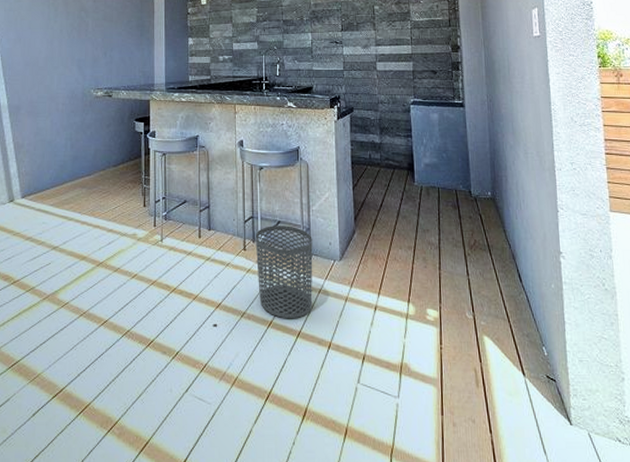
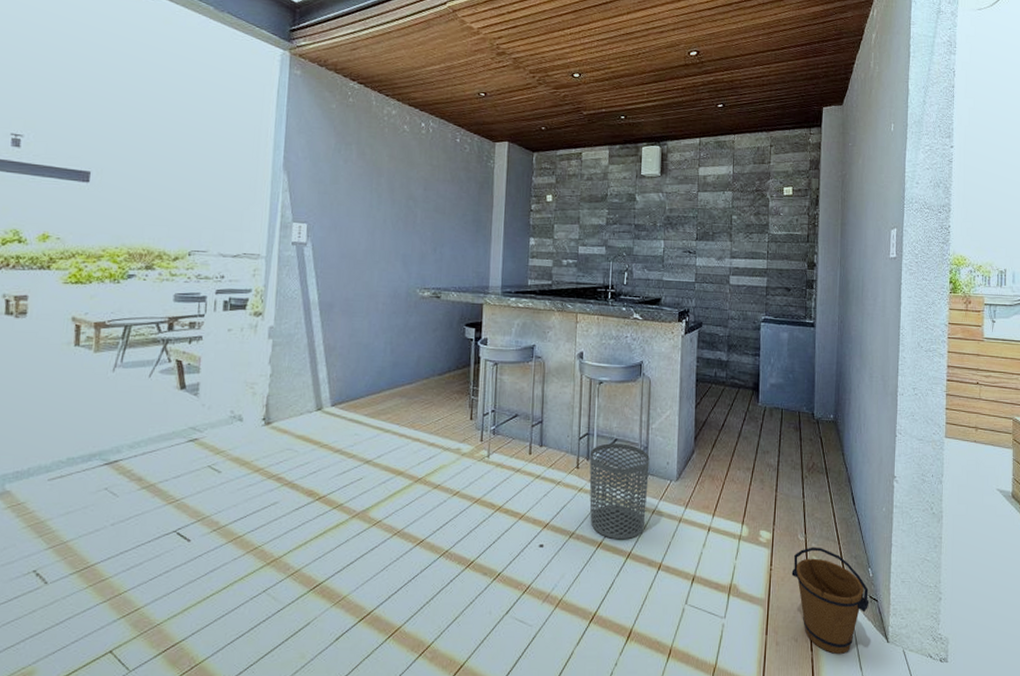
bucket: none [462,325,547,436] -> present [791,546,870,654]

